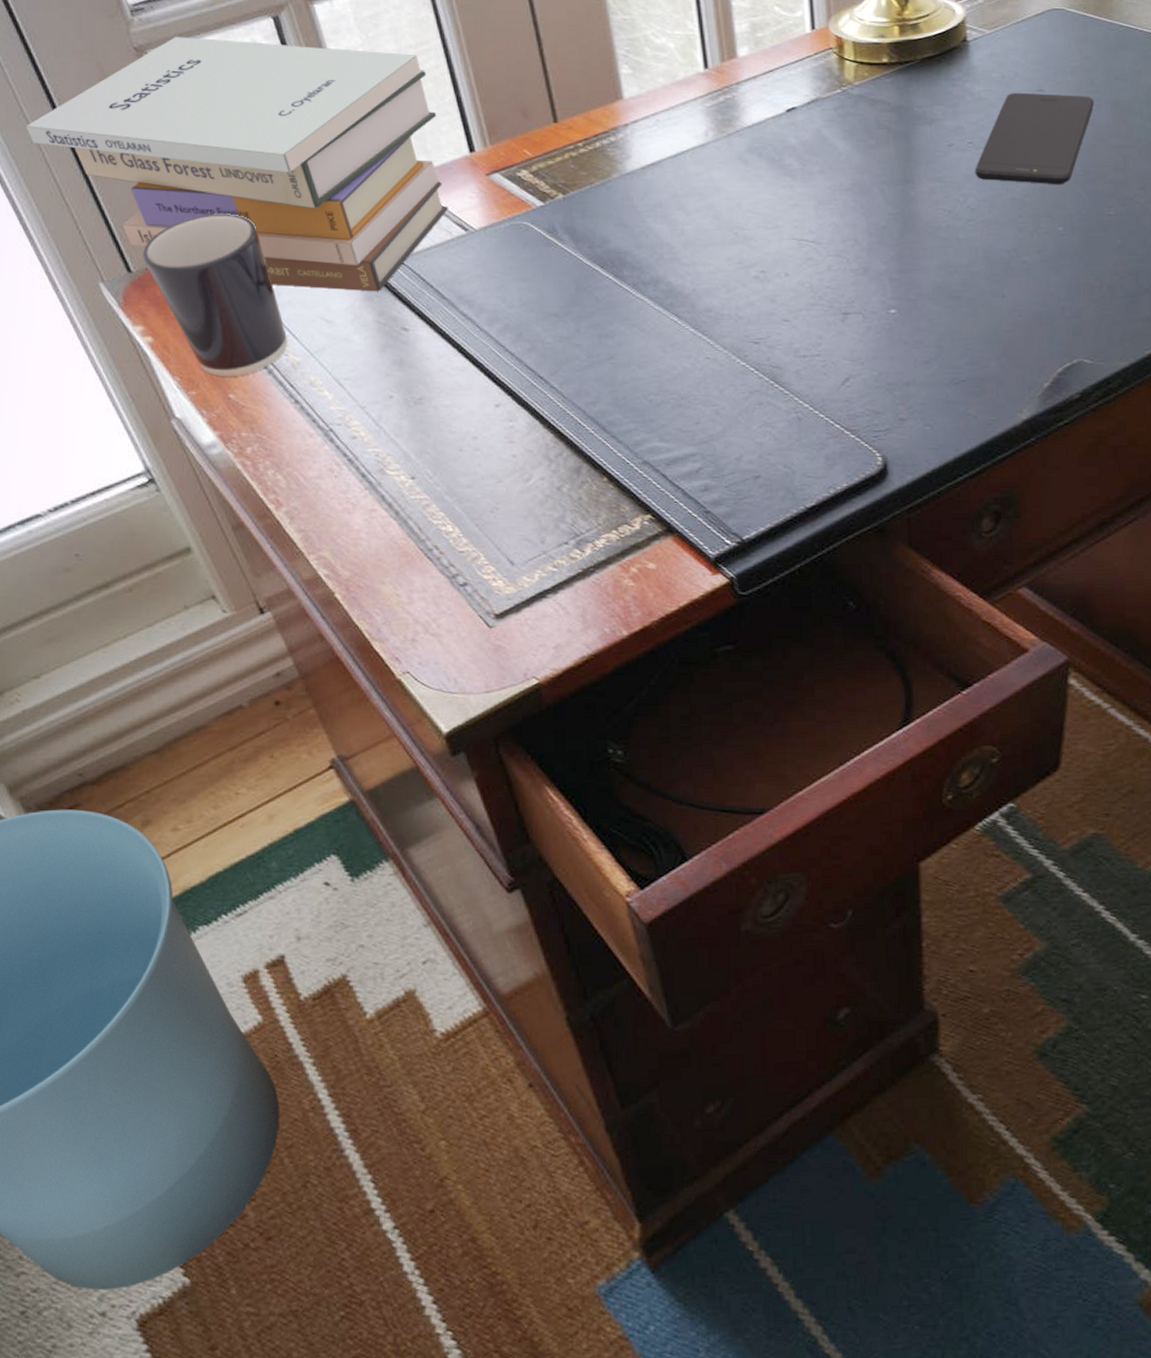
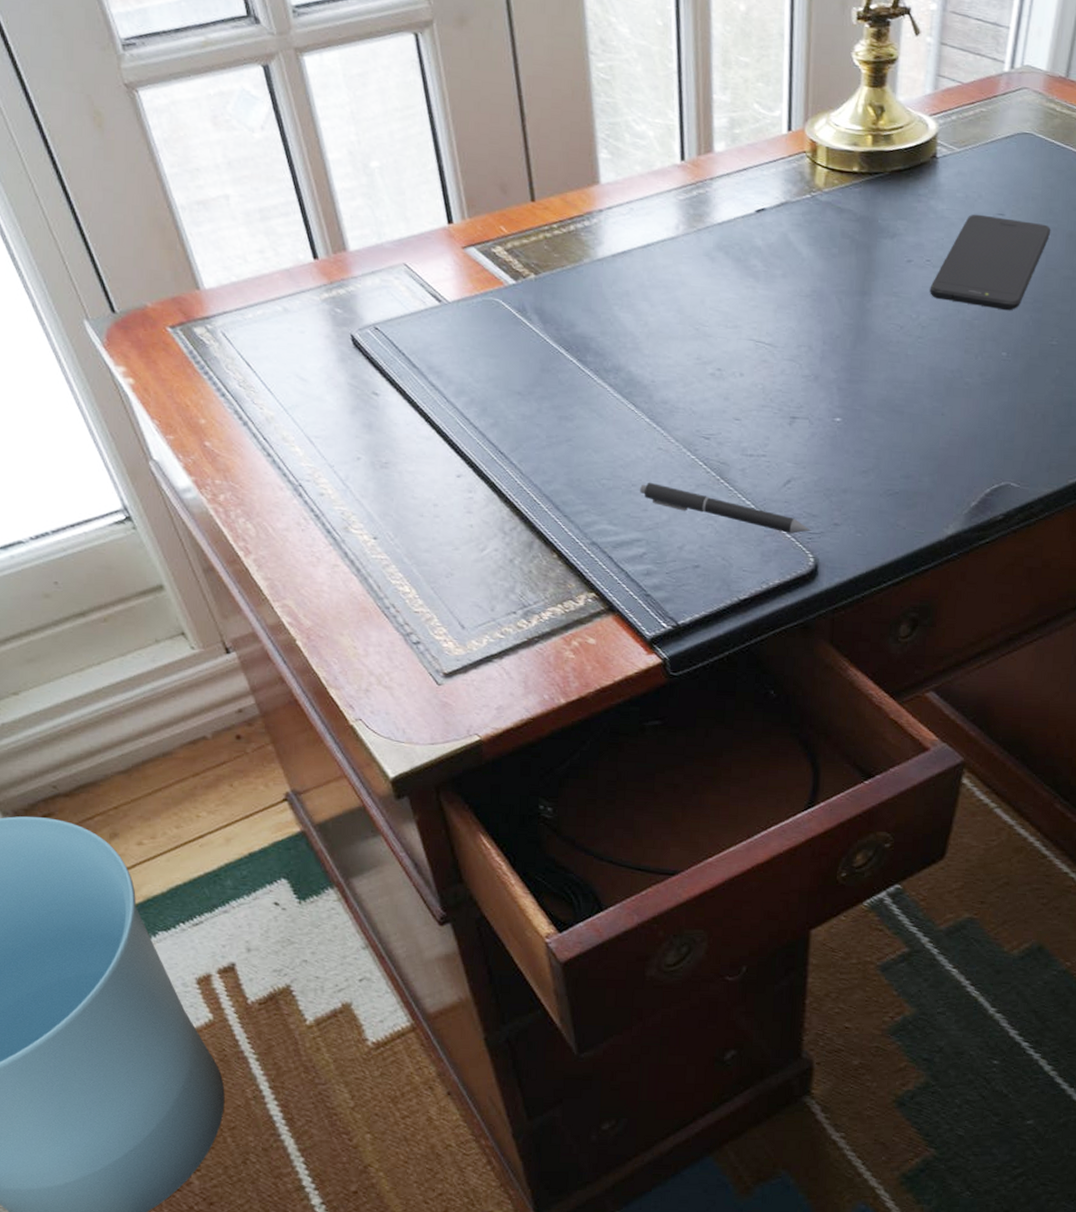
books: present [25,36,448,292] -> none [15,75,424,355]
mug: present [143,213,287,377] -> none [127,261,263,425]
pen: none [690,393,877,433] -> present [640,482,812,534]

